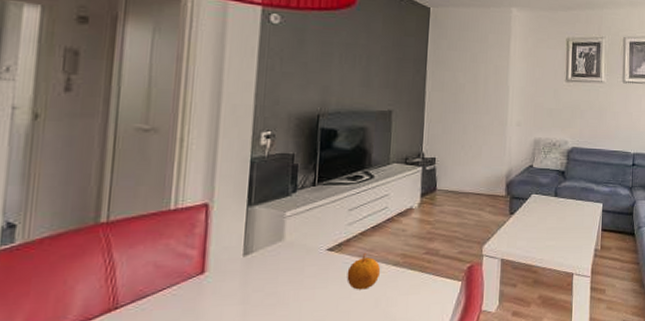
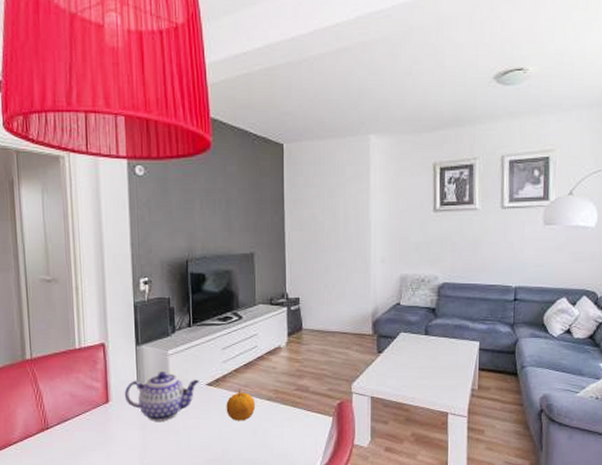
teapot: none [225,234,319,294] -> present [124,370,199,421]

